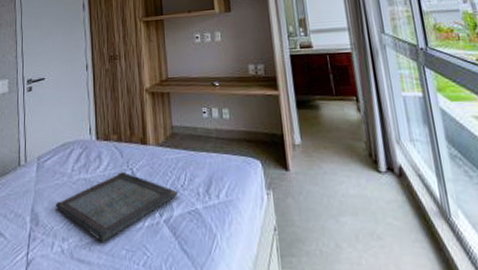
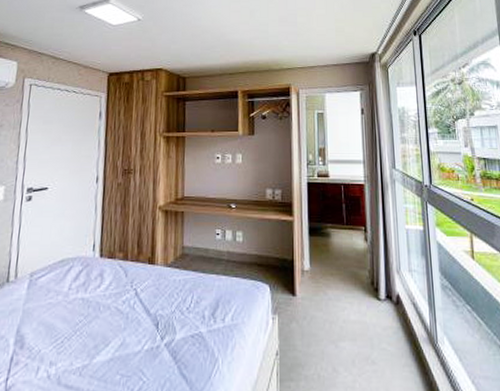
serving tray: present [56,172,179,242] -> none [46,292,183,367]

